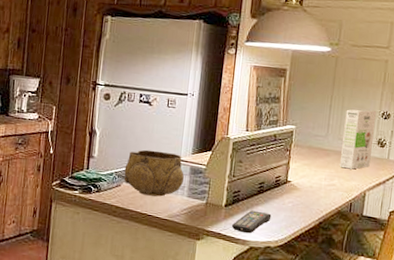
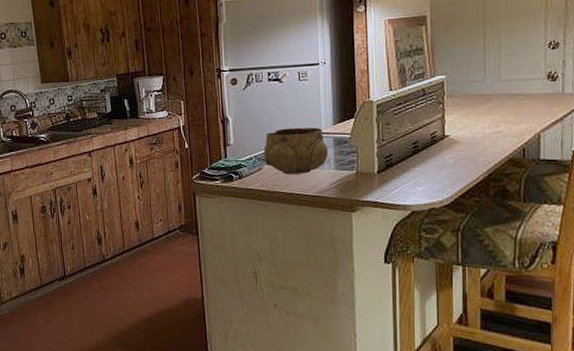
remote control: present [231,210,272,234] -> none [387,172,432,198]
cereal box: present [340,109,377,170] -> none [504,42,542,112]

